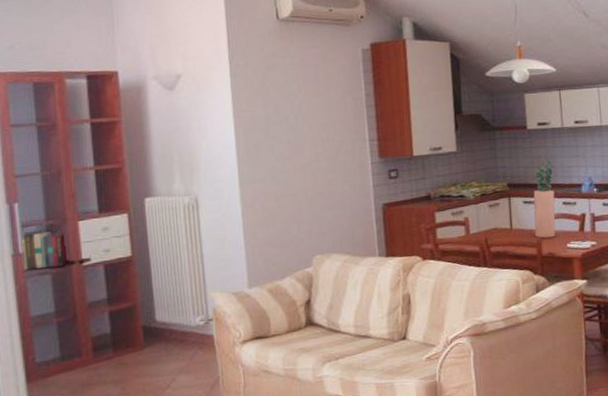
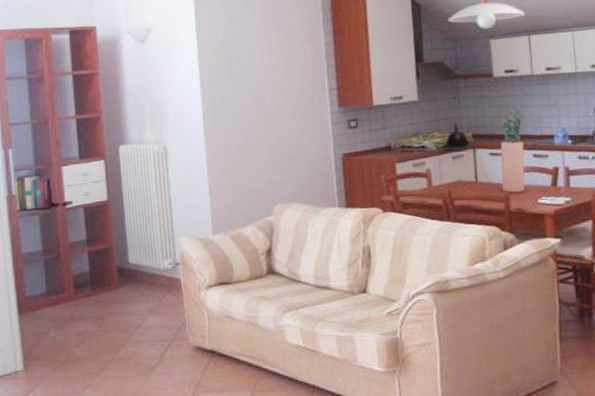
kettle: none [482,171,506,201] -> present [445,121,470,152]

